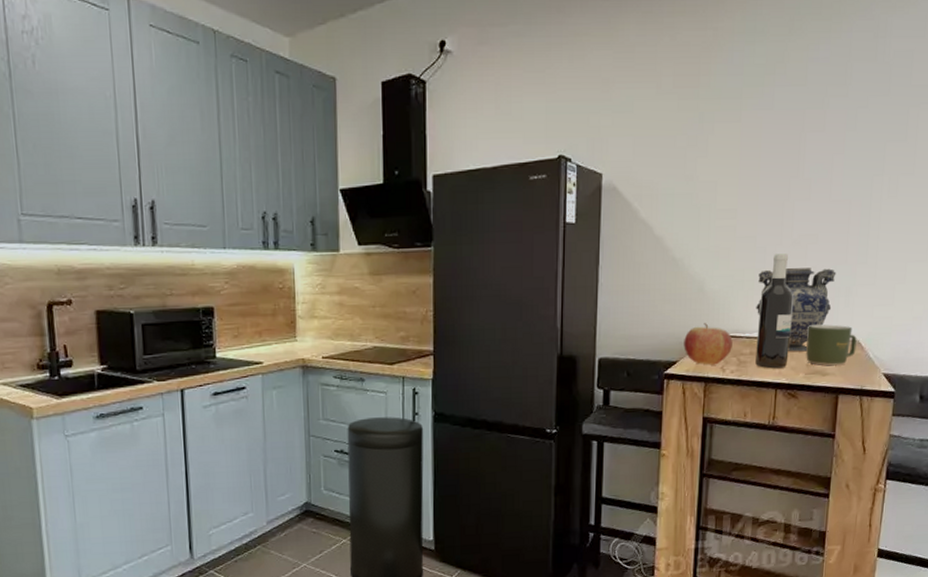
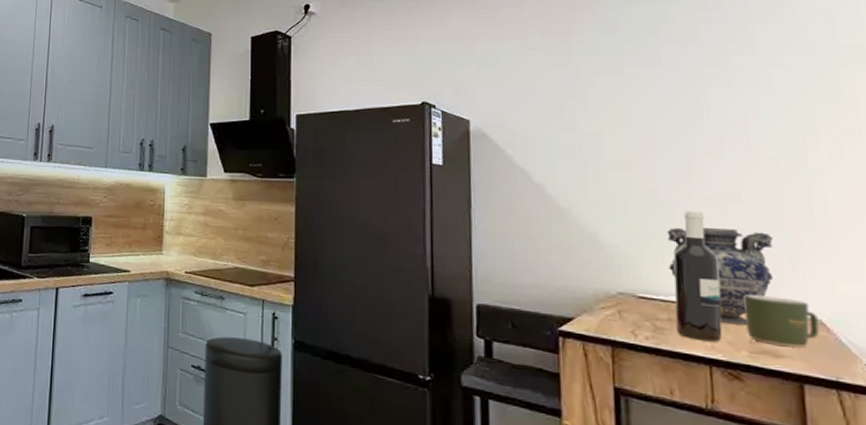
fruit: present [684,323,733,365] -> none [579,279,643,328]

